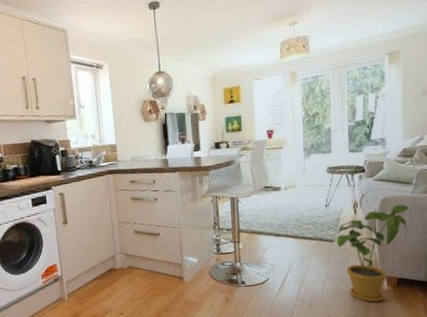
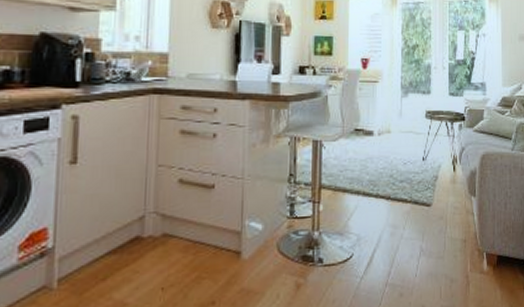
house plant: present [337,204,408,302] -> none [434,162,508,288]

